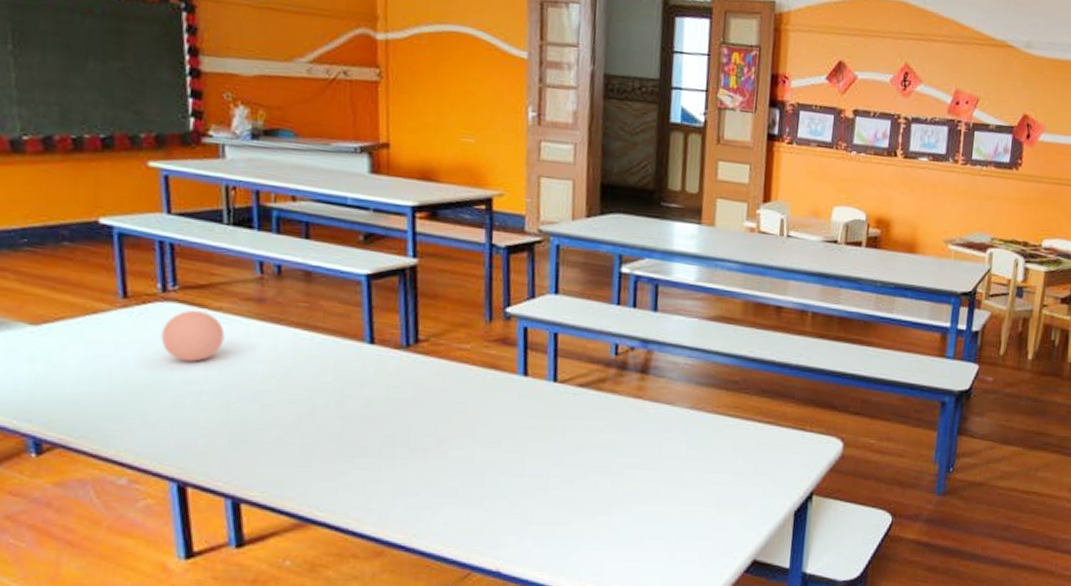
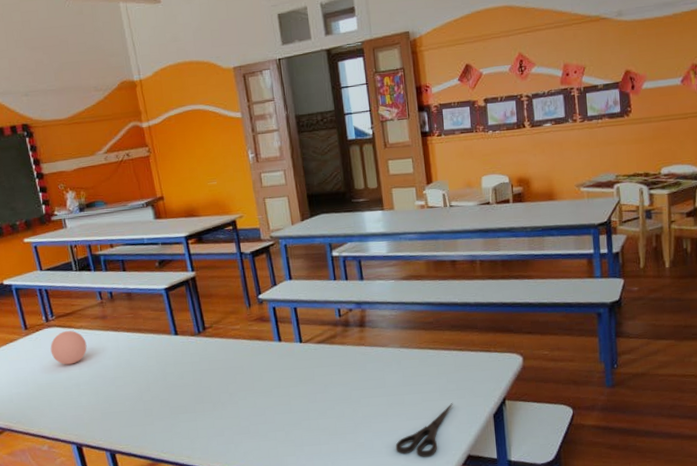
scissors: none [660,489,746,557] -> present [395,402,453,457]

